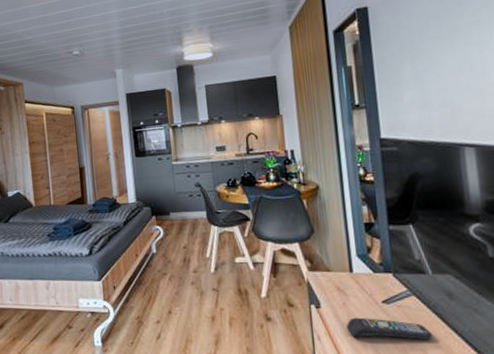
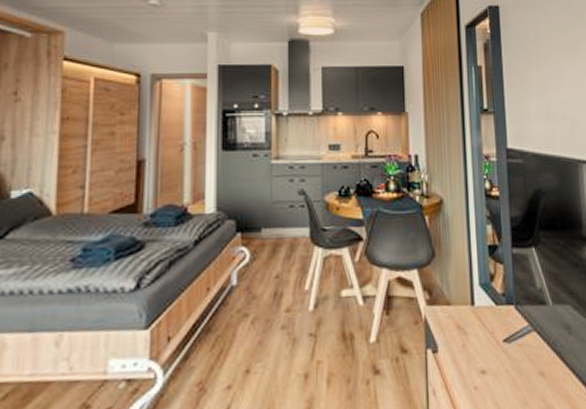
remote control: present [347,317,434,341] -> none [466,361,553,388]

